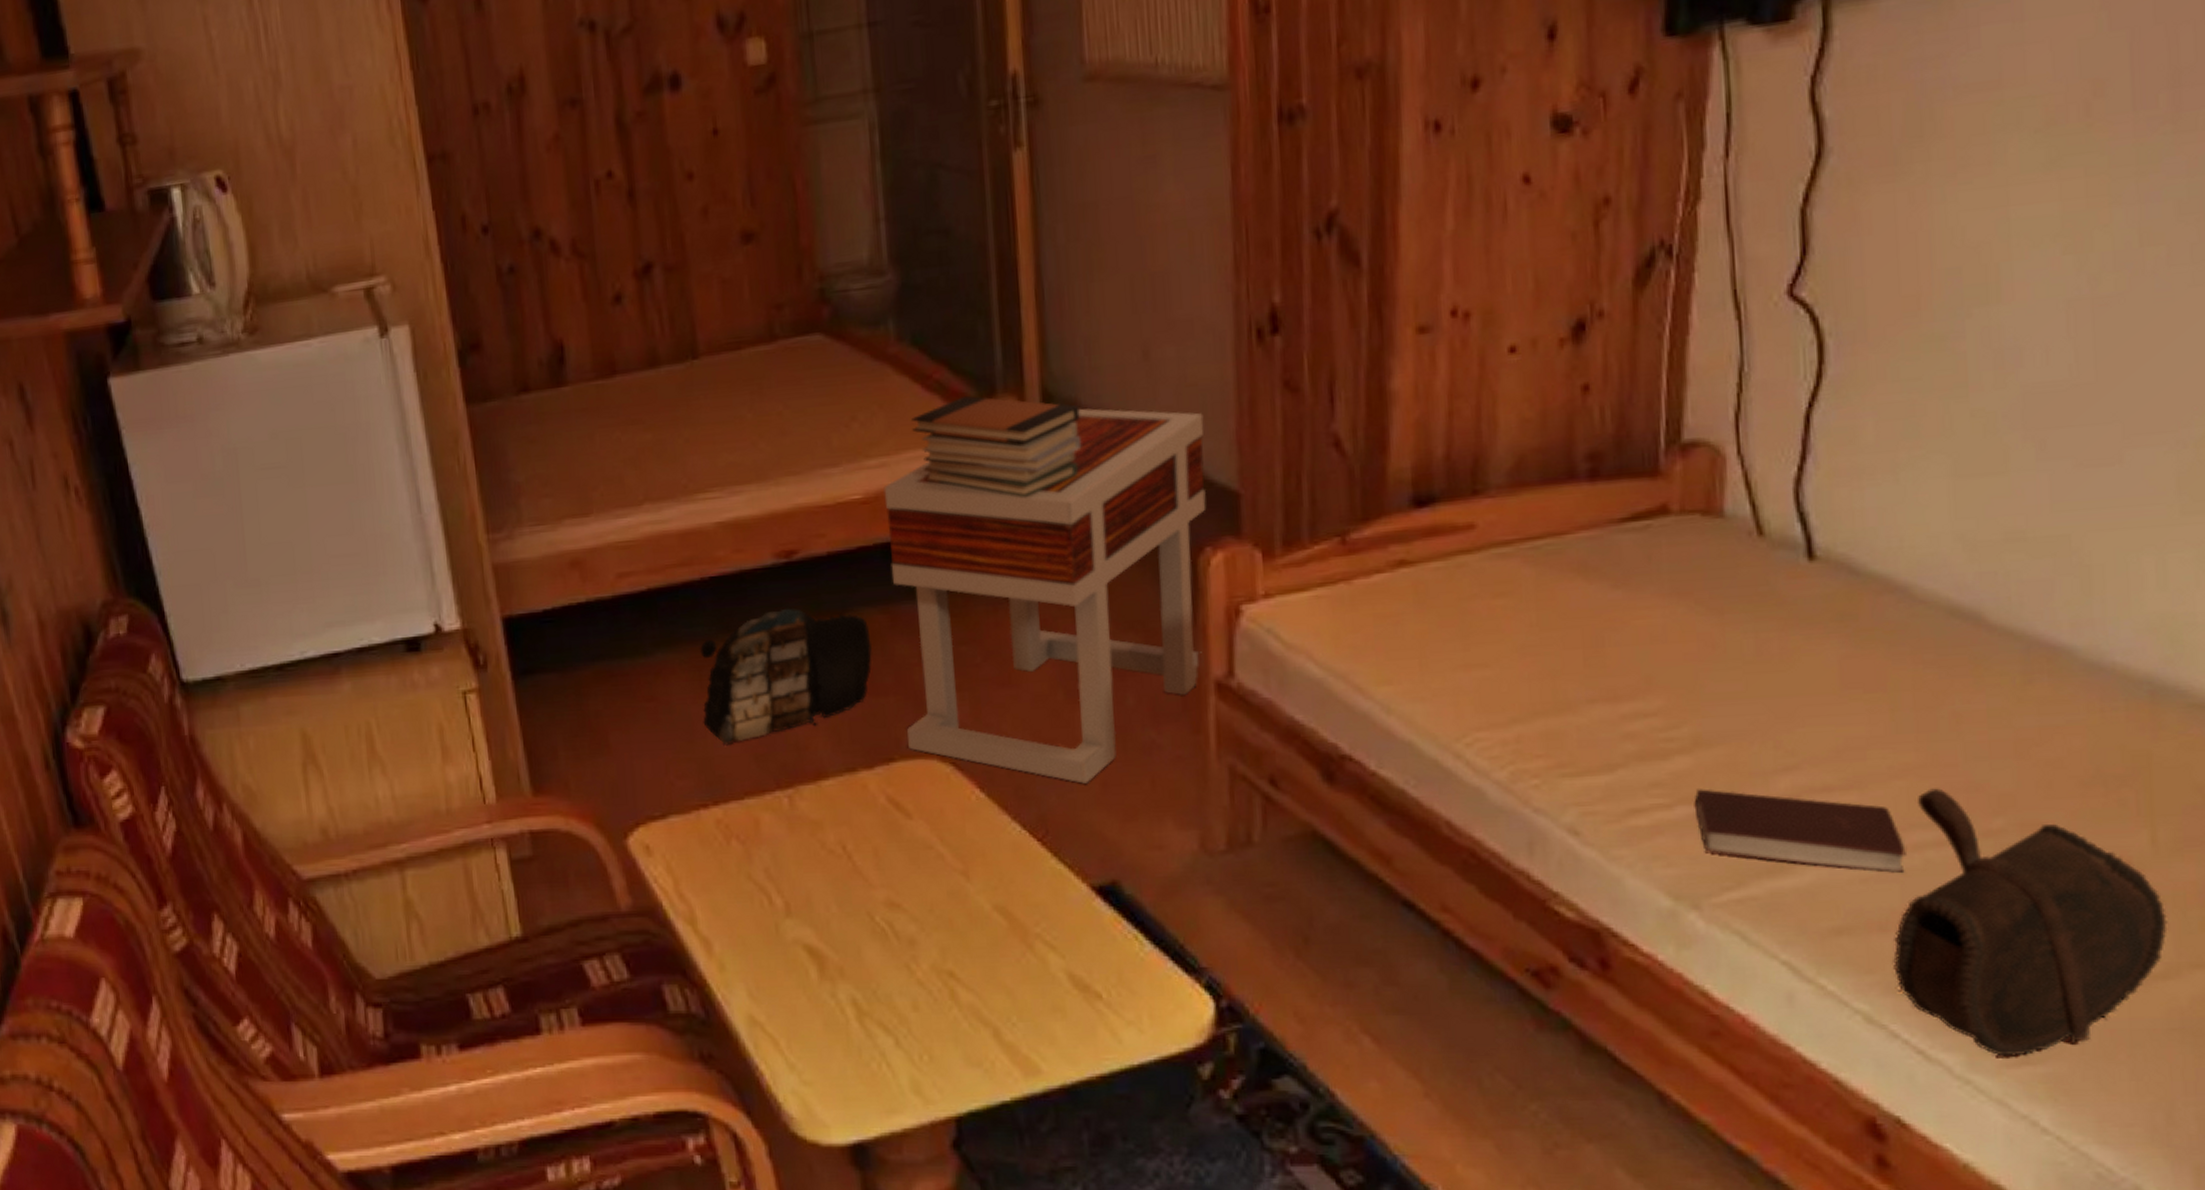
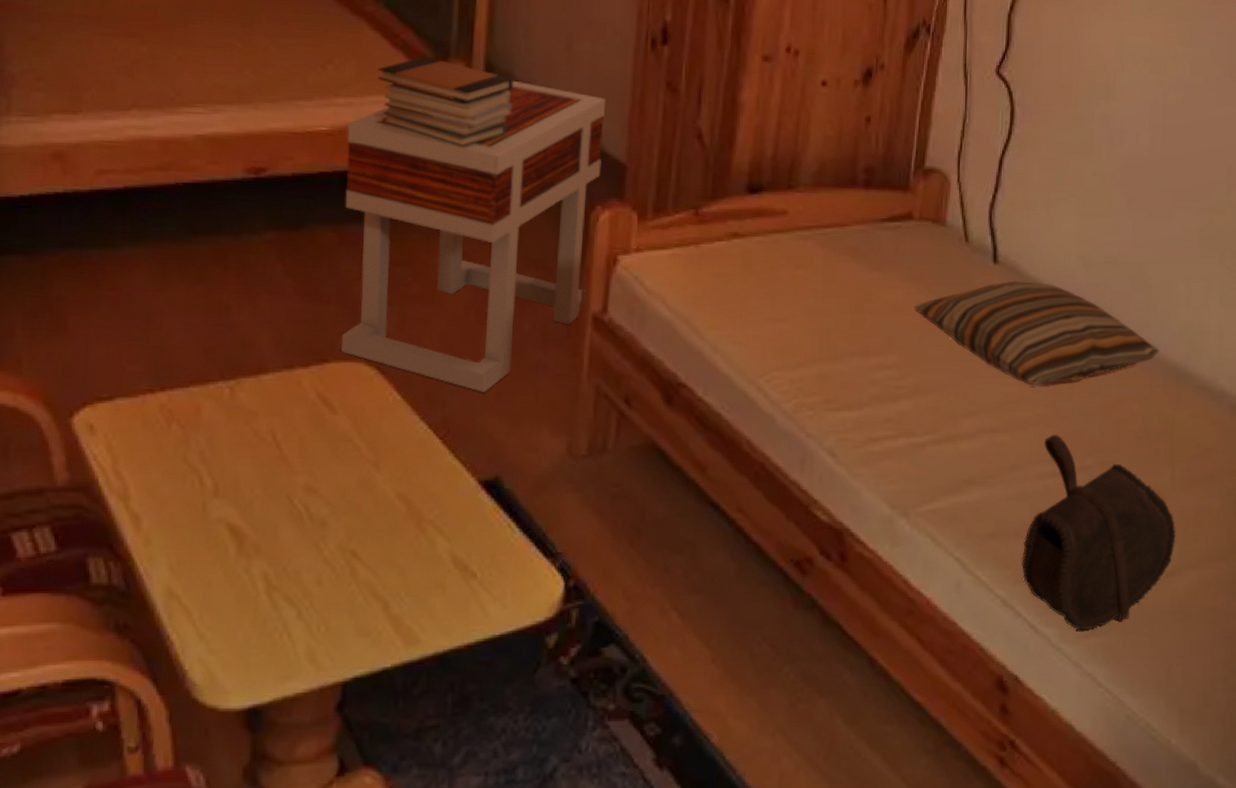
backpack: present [700,608,872,746] -> none [160,218,321,337]
pillow: none [1683,579,2116,723] -> present [914,281,1160,386]
book: present [1693,789,1906,873] -> none [910,425,1035,494]

